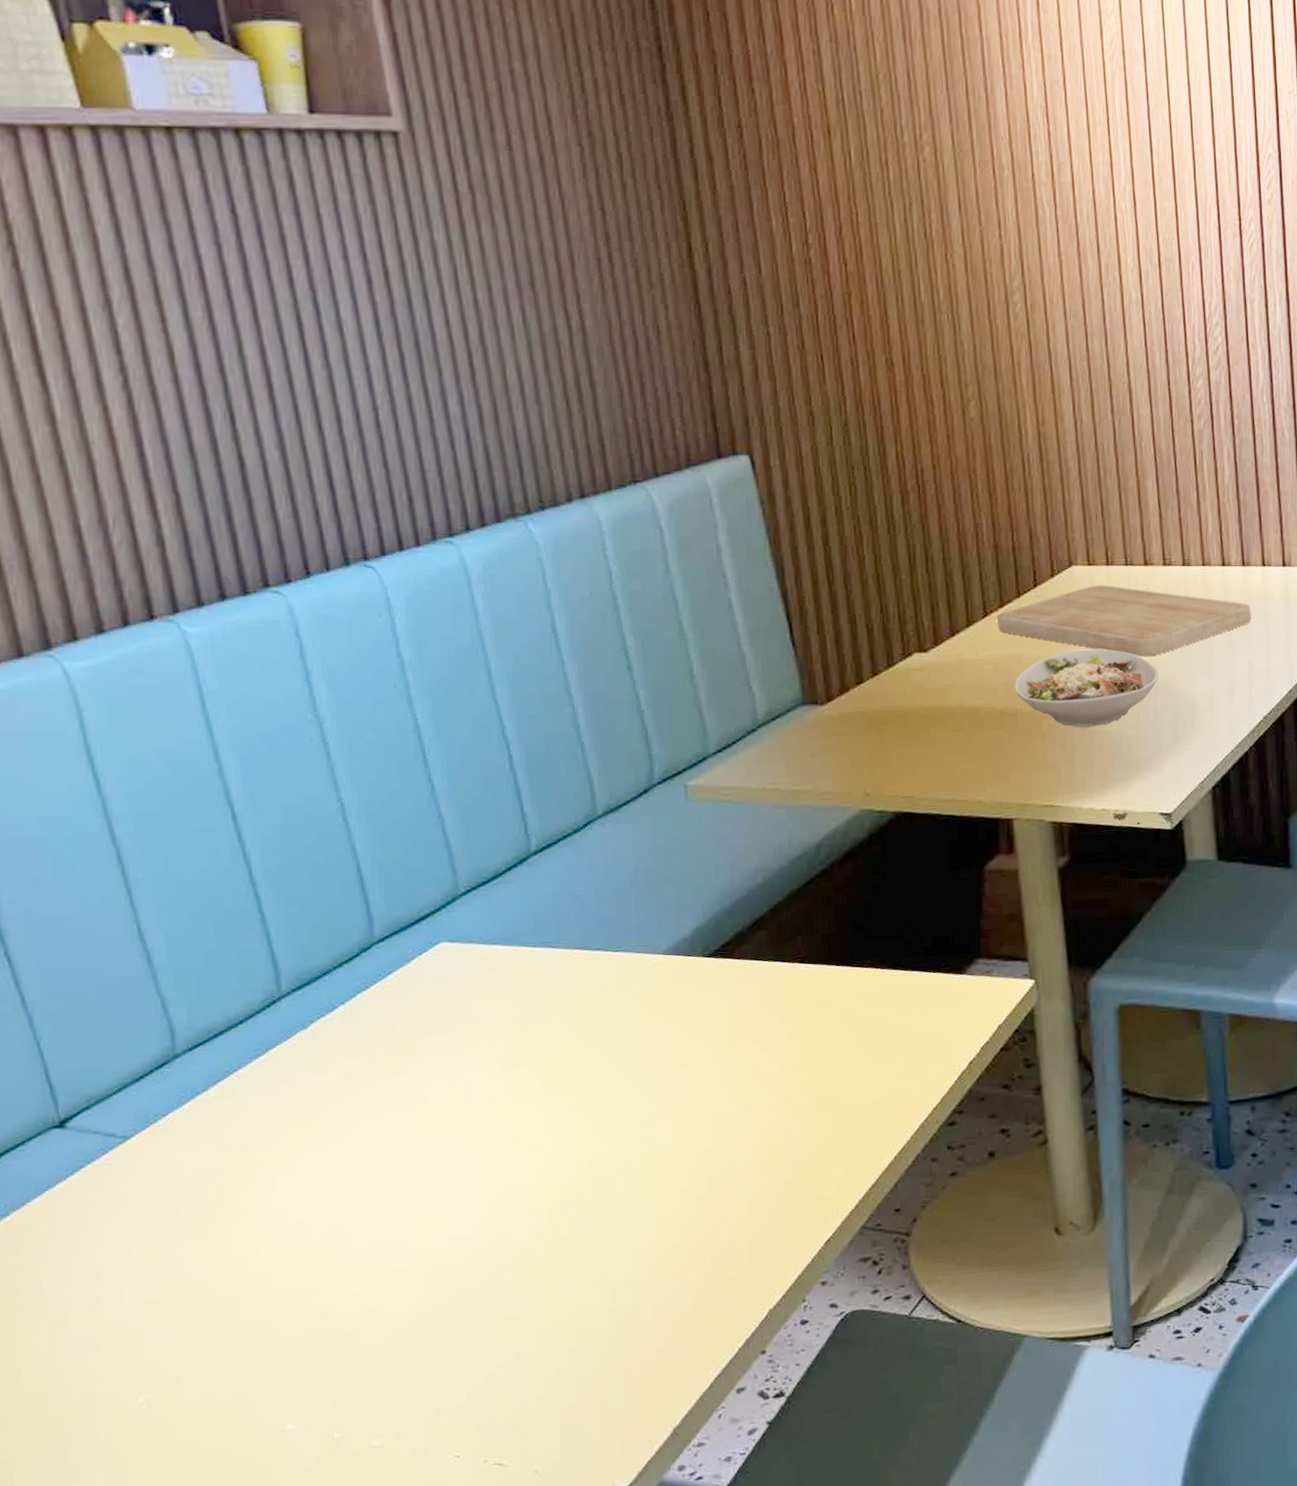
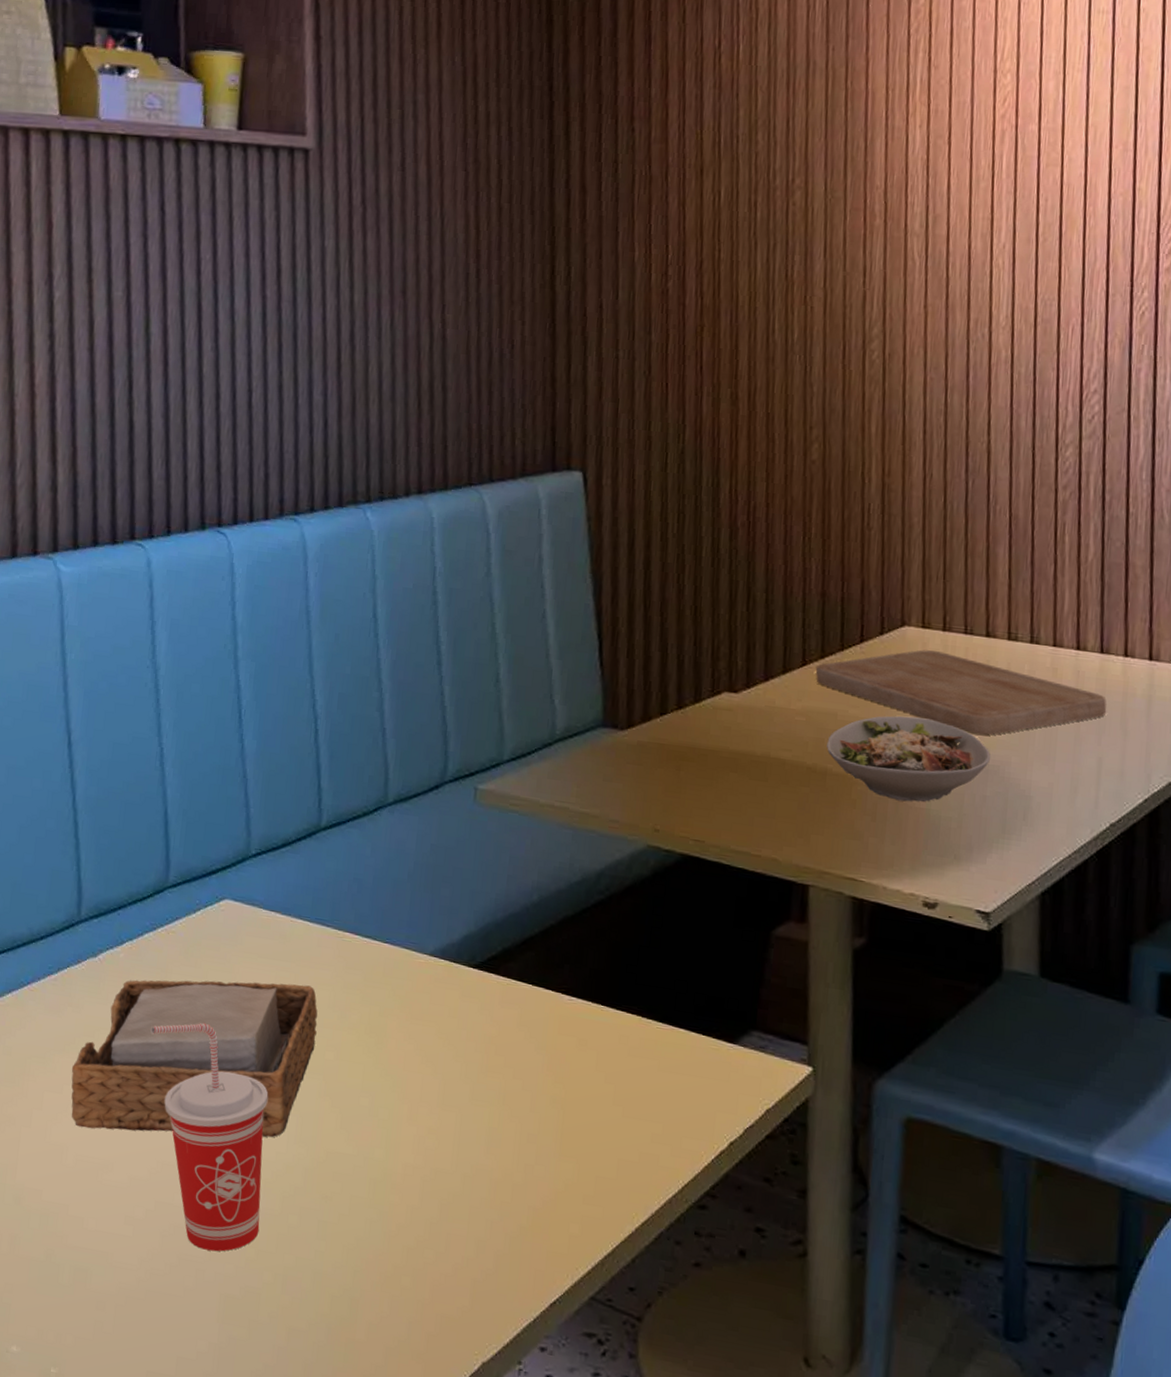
napkin holder: none [300,1009,560,1199] -> present [71,980,318,1137]
beverage cup: none [382,1068,531,1282] -> present [150,1022,269,1252]

